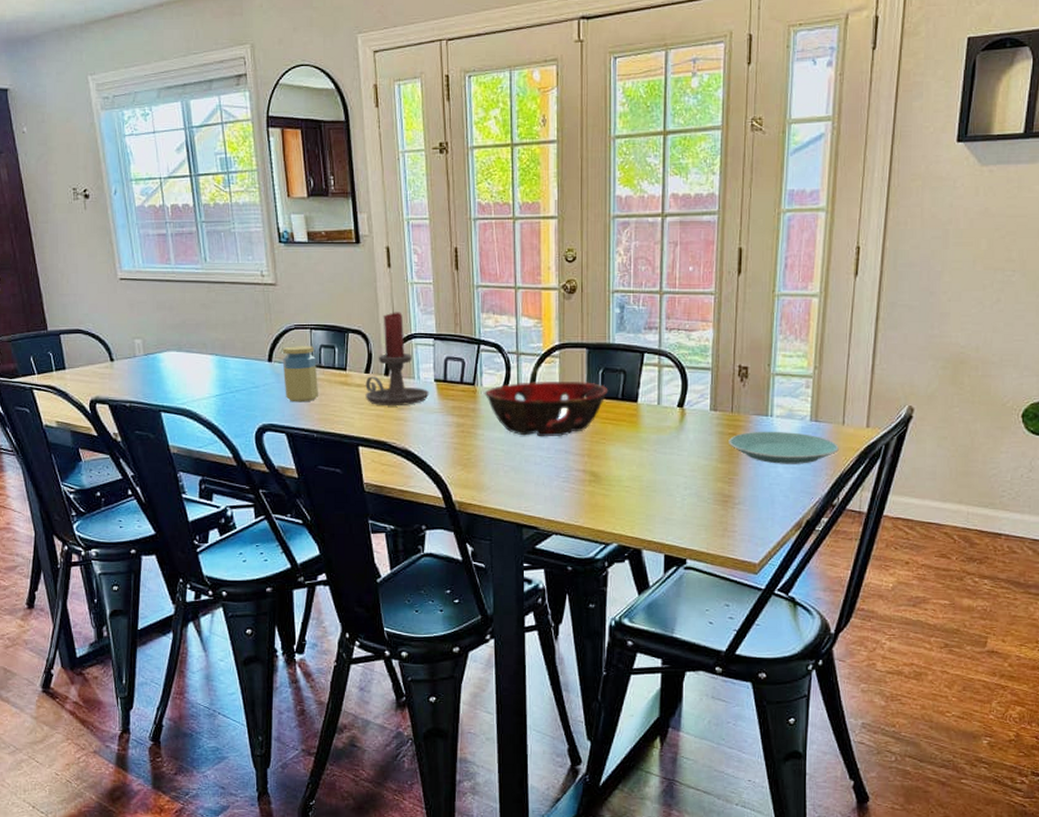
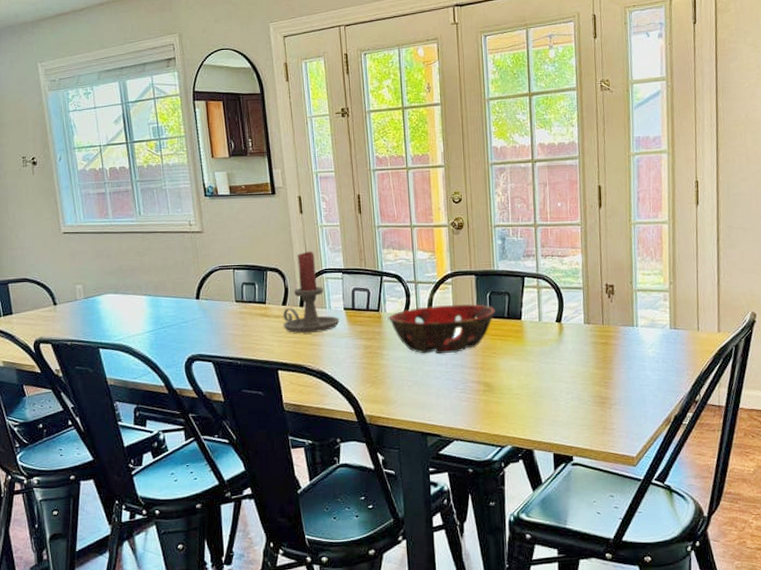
jar: present [282,346,319,402] -> none [208,284,242,334]
plate: present [729,431,839,464] -> none [602,339,696,368]

